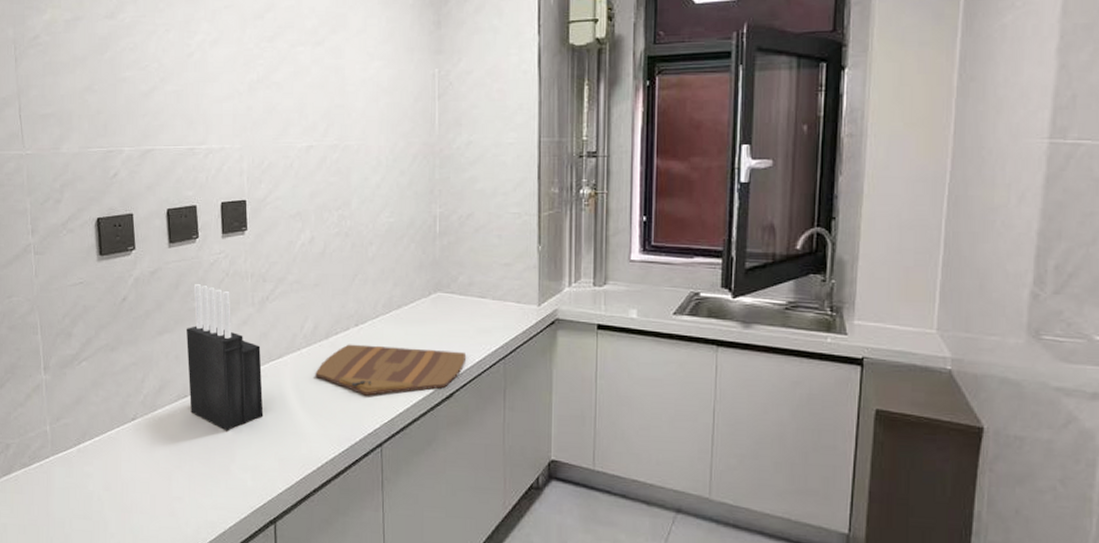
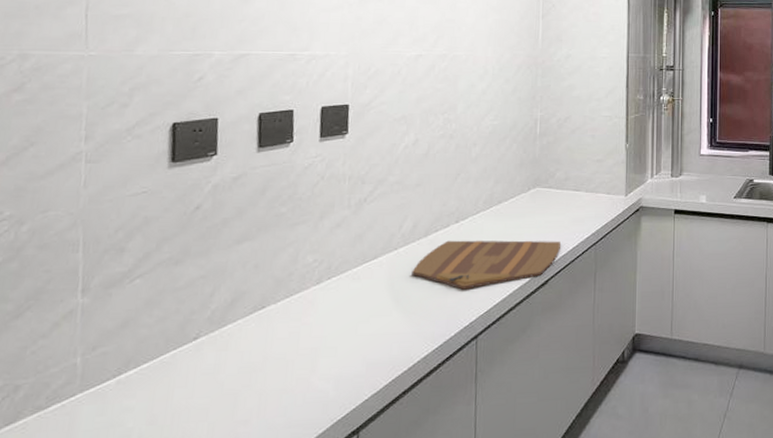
knife block: present [185,284,264,431] -> none [268,189,355,341]

